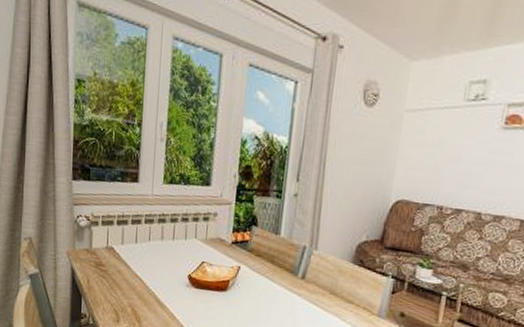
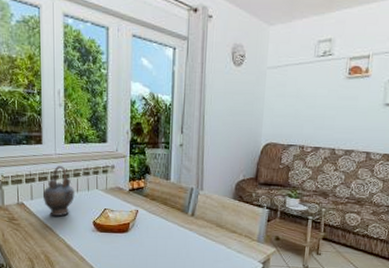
teapot: none [134,208,170,266] -> present [42,166,75,217]

